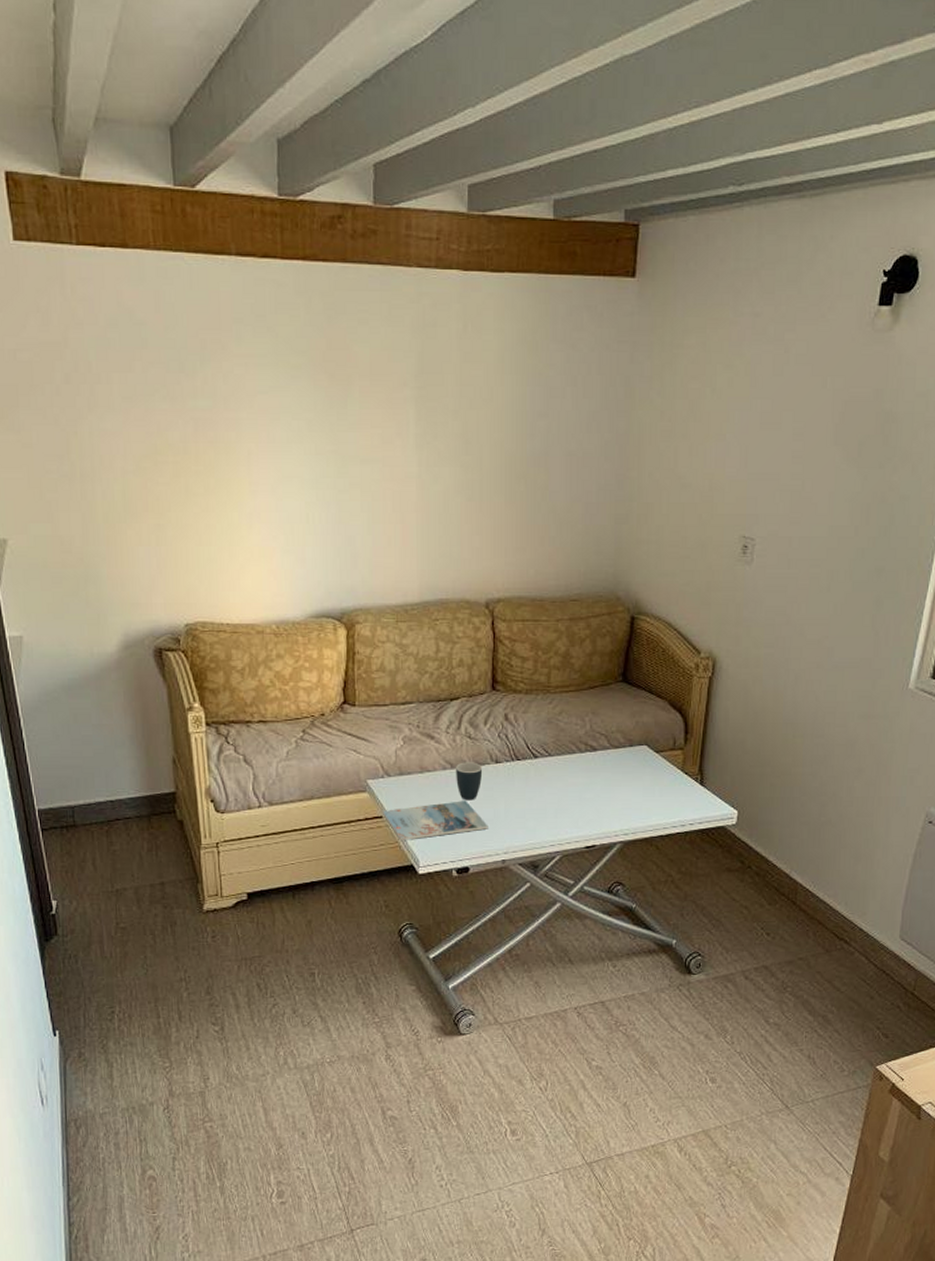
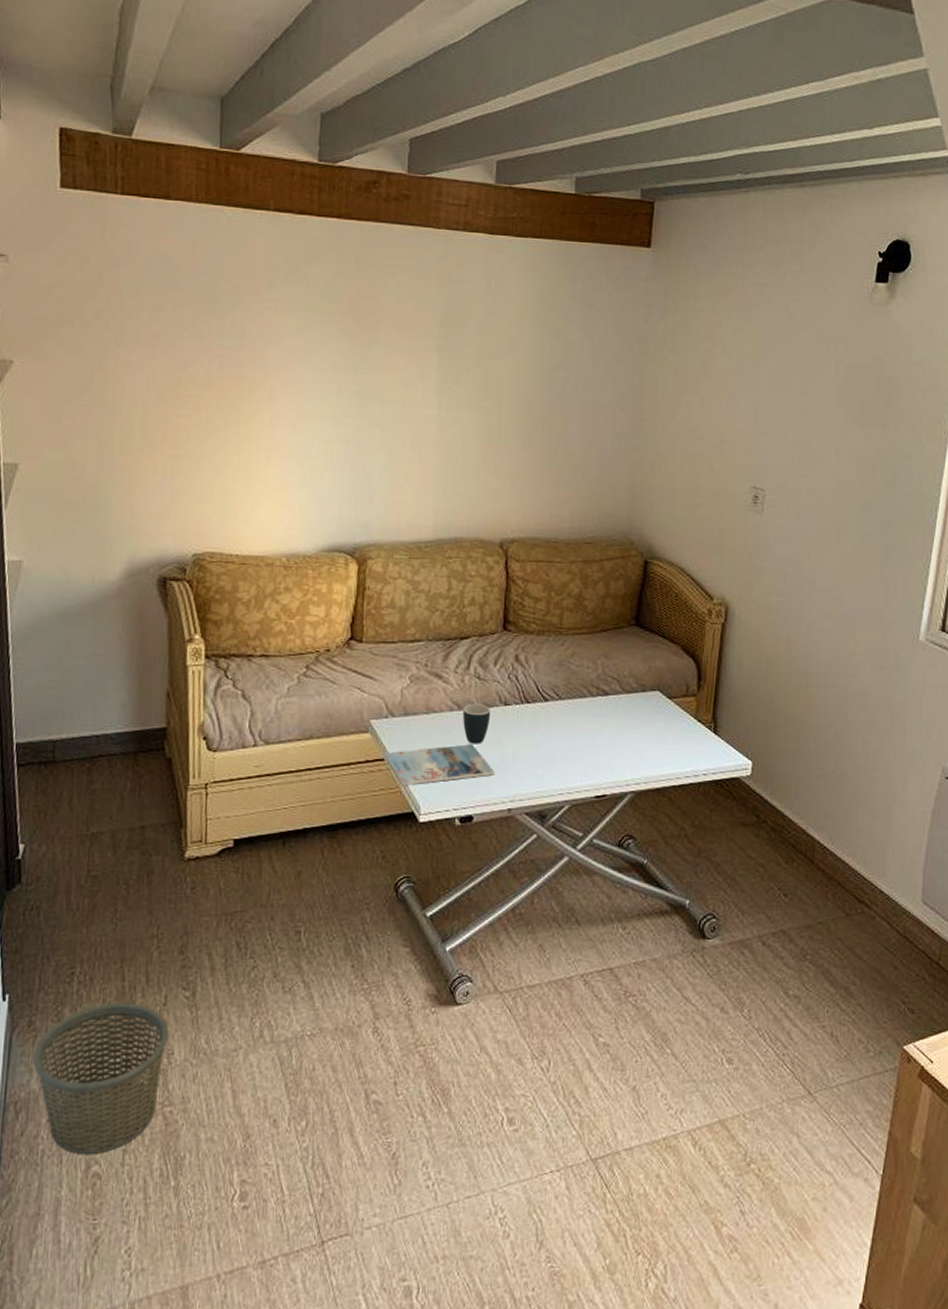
basket: none [86,1037,203,1161] -> present [32,1003,169,1154]

